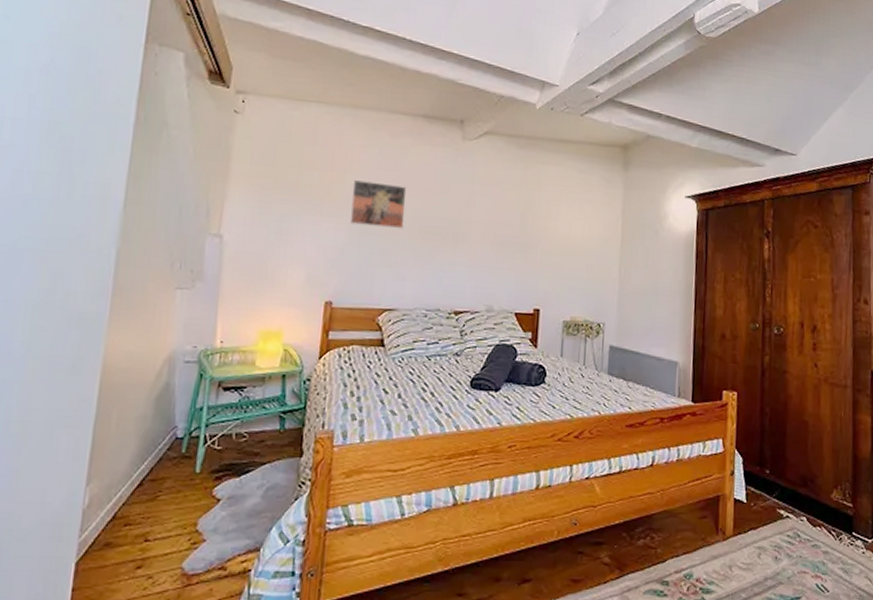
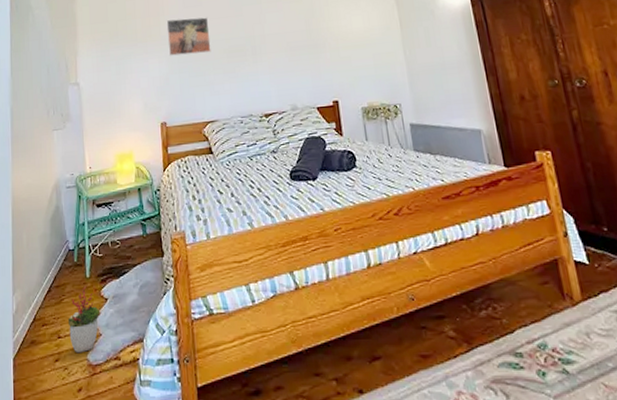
decorative plant: none [161,482,210,561] -> present [67,285,102,353]

